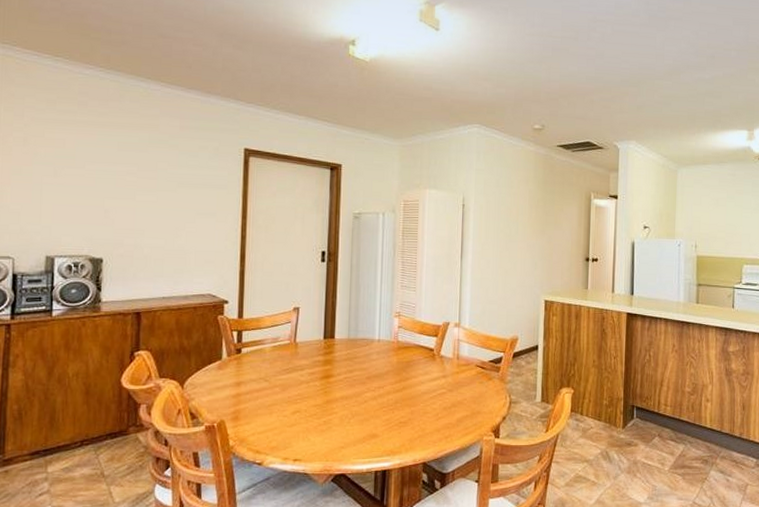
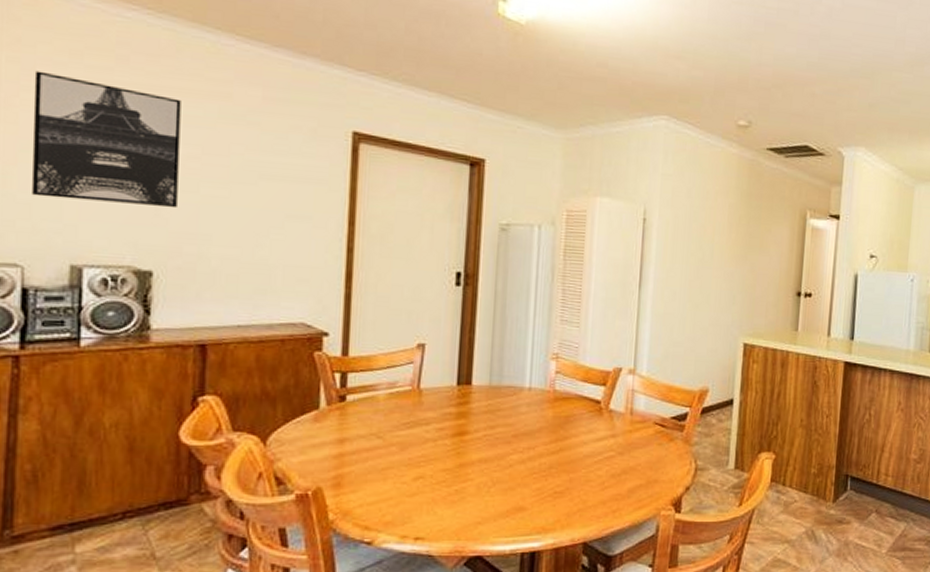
wall art: none [19,116,123,211] -> present [30,70,181,209]

